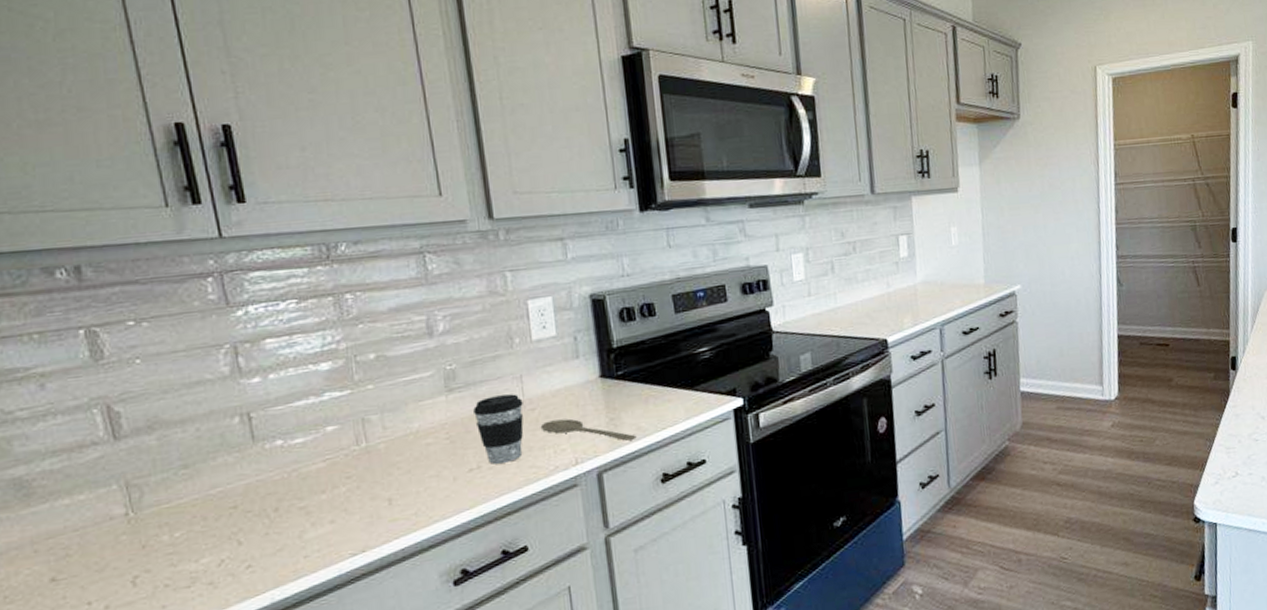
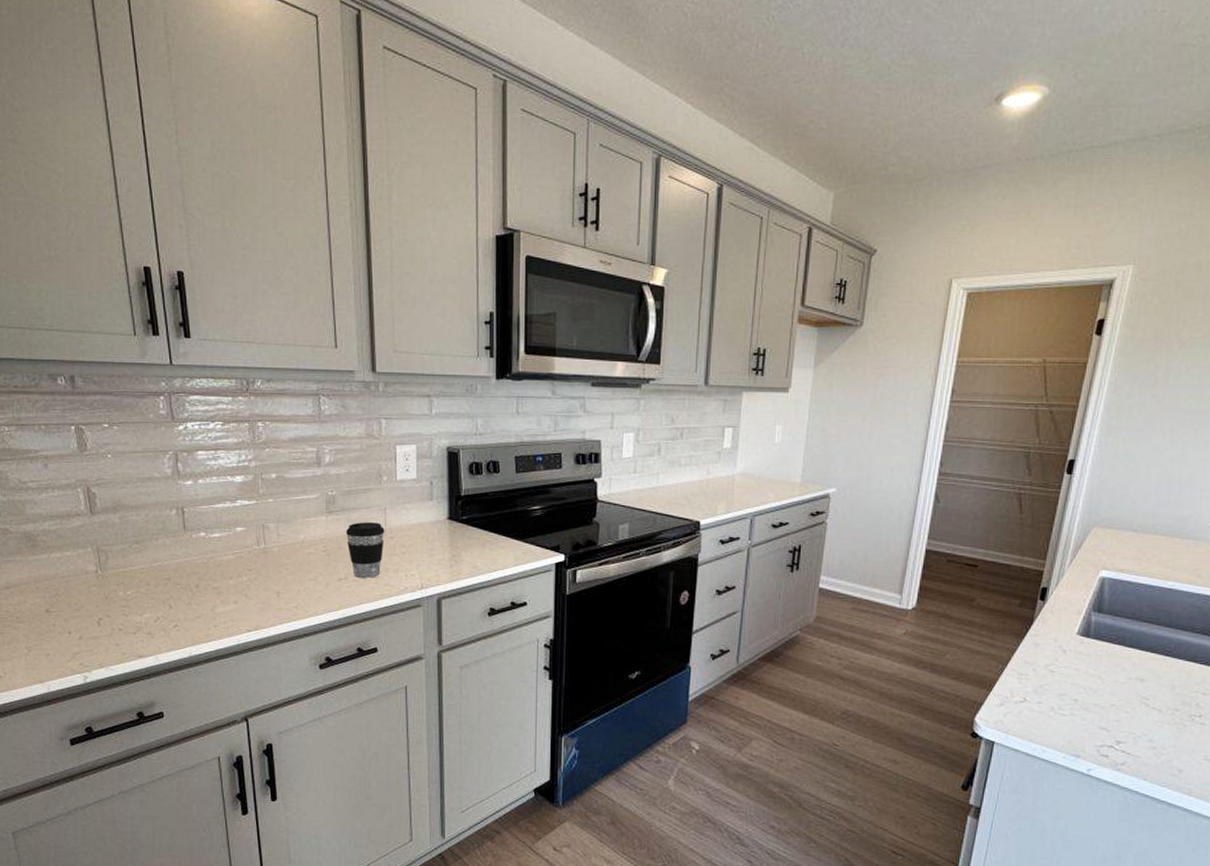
wooden spoon: present [540,418,637,441] -> none [396,549,472,576]

